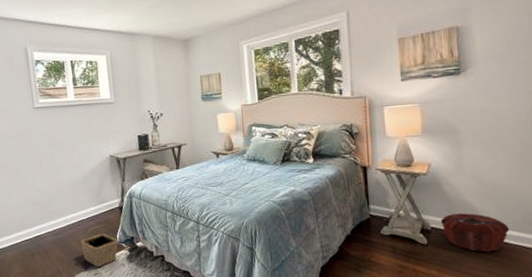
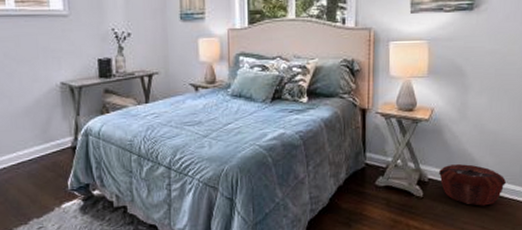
basket: present [80,225,119,267] -> none [20,168,70,220]

